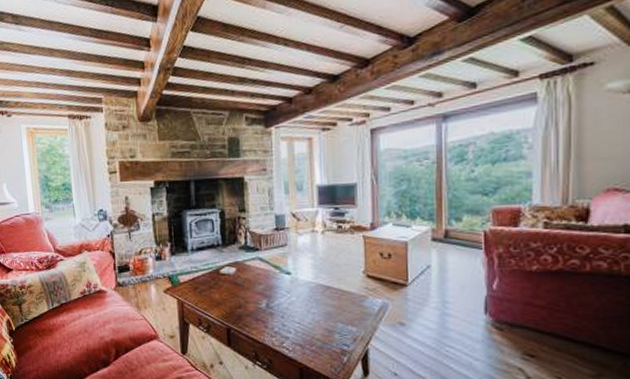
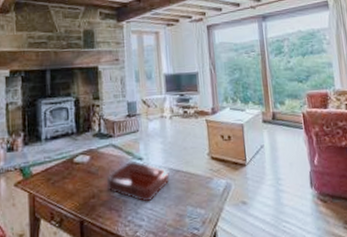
decorative tray: none [253,276,320,316] -> present [107,161,170,202]

